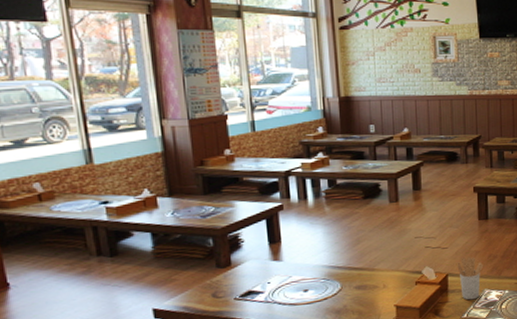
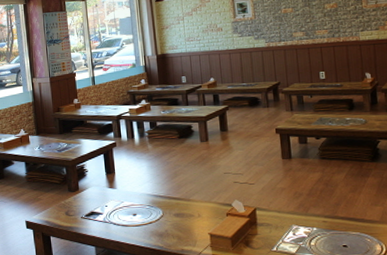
utensil holder: present [457,257,484,300] -> none [264,193,290,235]

